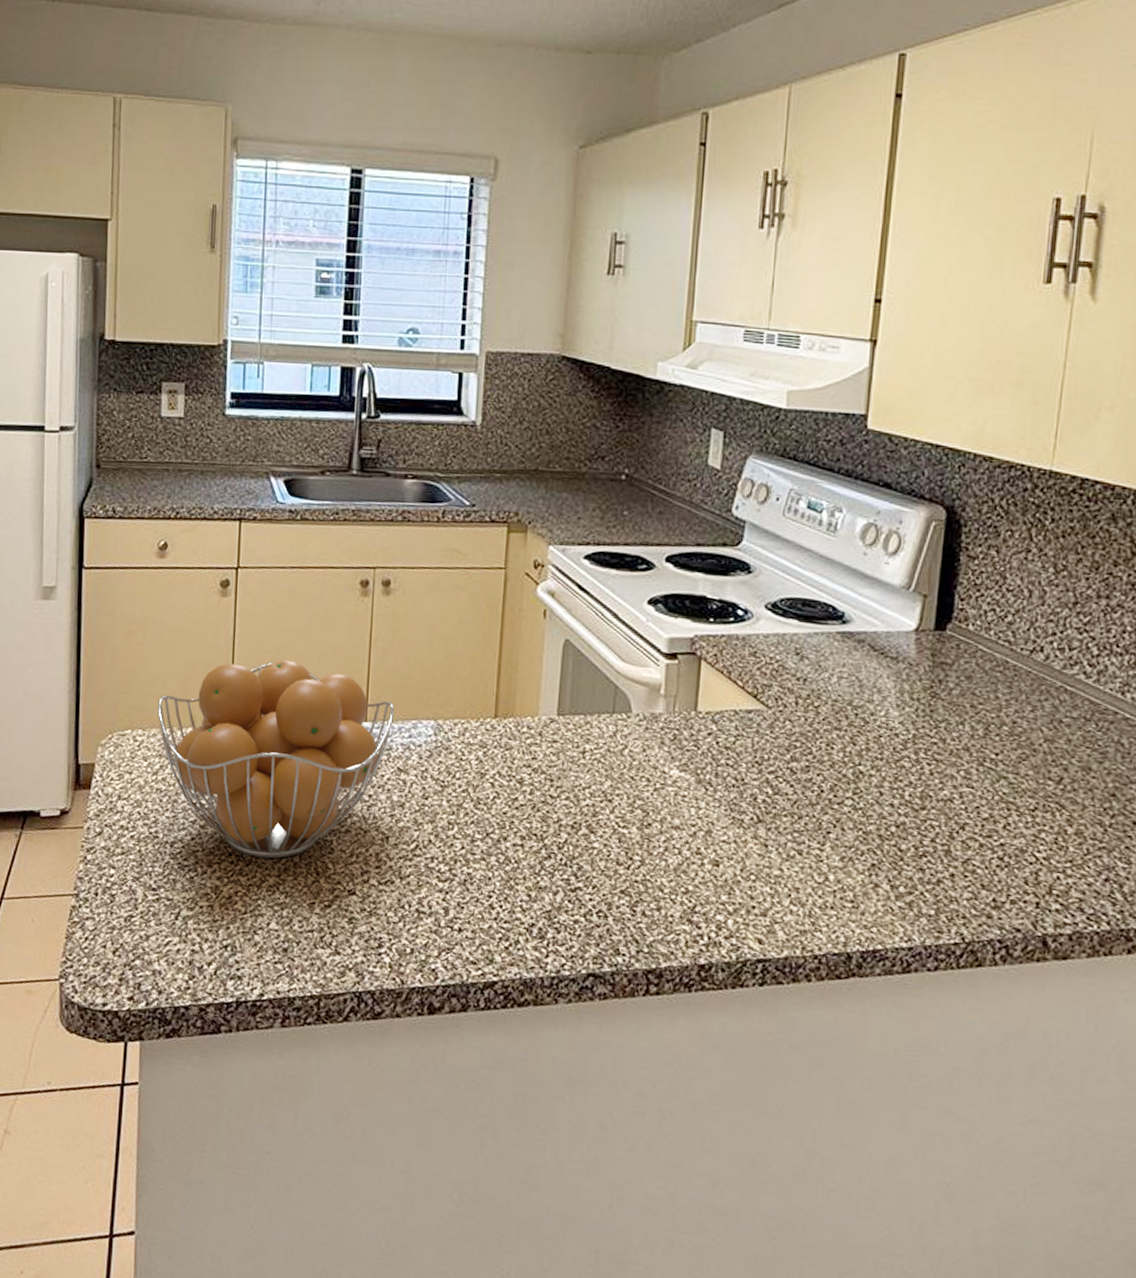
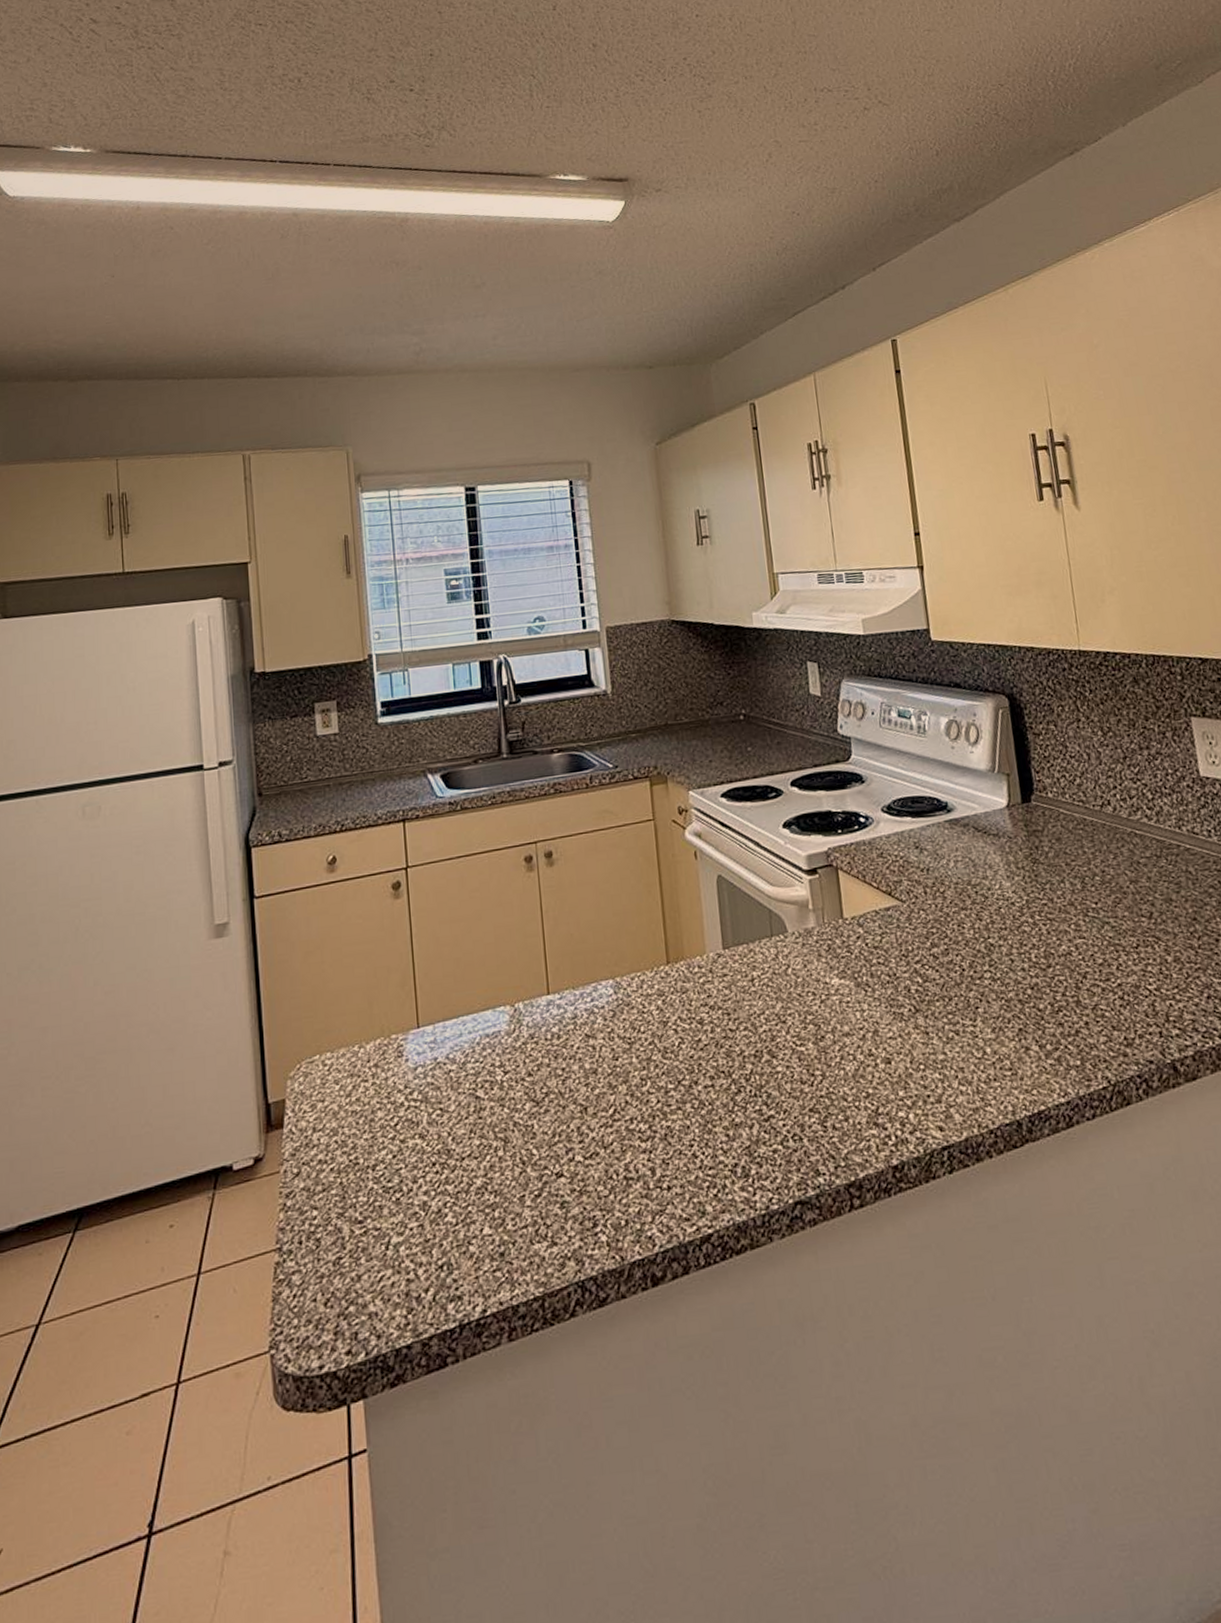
fruit basket: present [157,660,395,859] -> none [343,949,575,1161]

